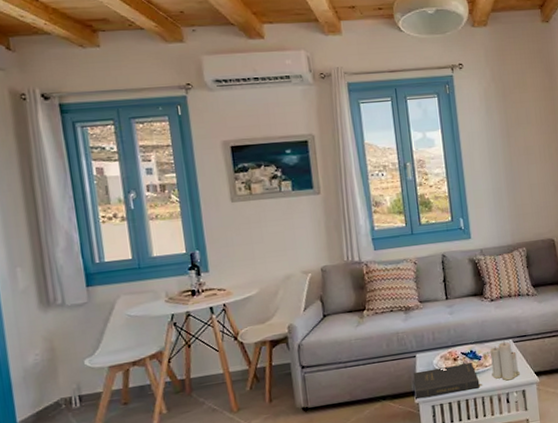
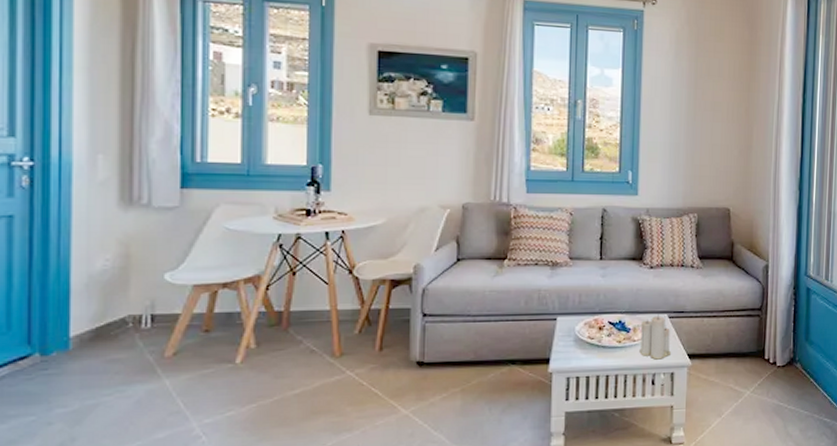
book: present [413,363,482,400] -> none [549,335,627,369]

